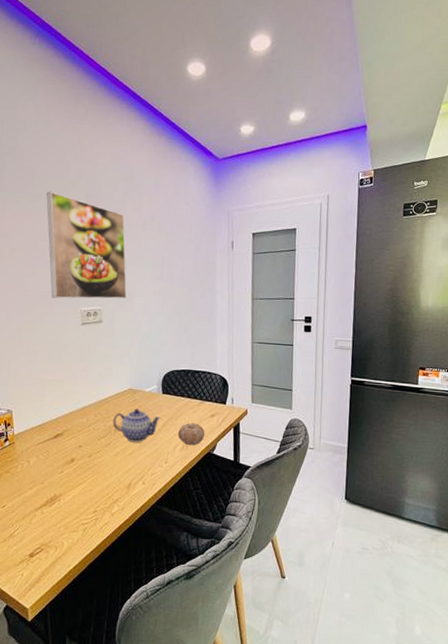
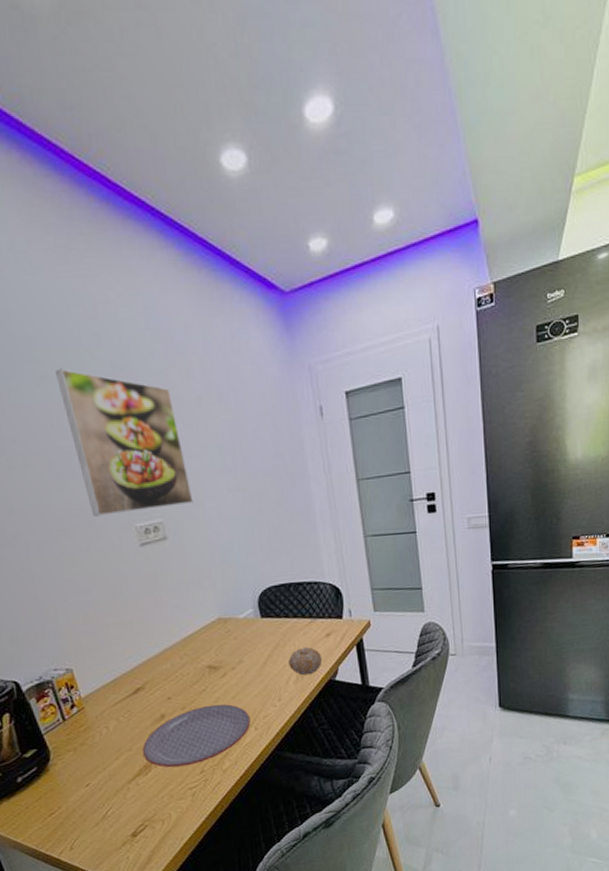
plate: none [51,457,140,505] -> present [142,704,251,768]
teapot: present [113,408,161,443] -> none [204,641,264,683]

